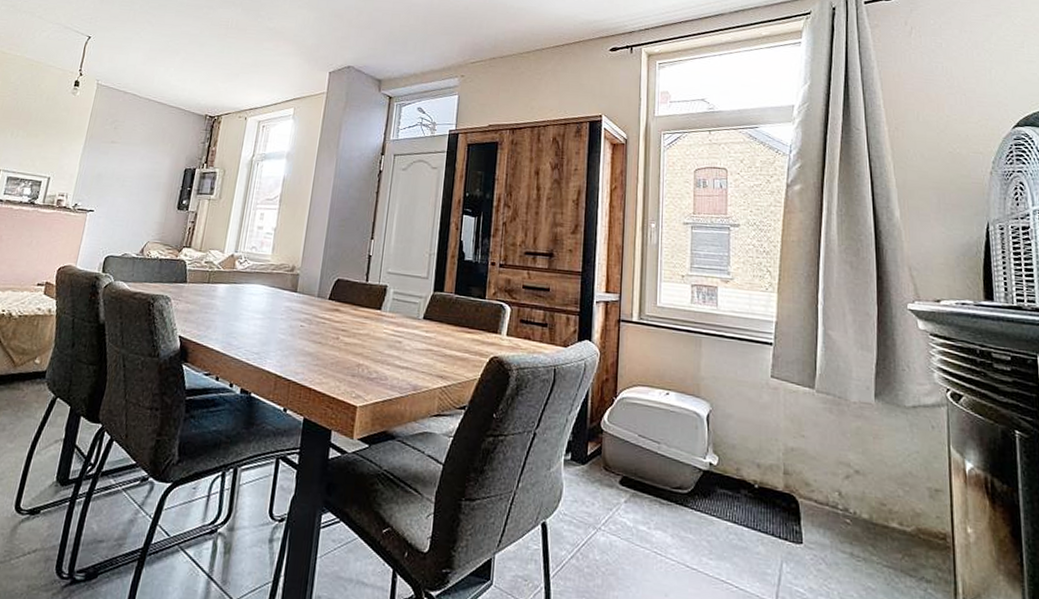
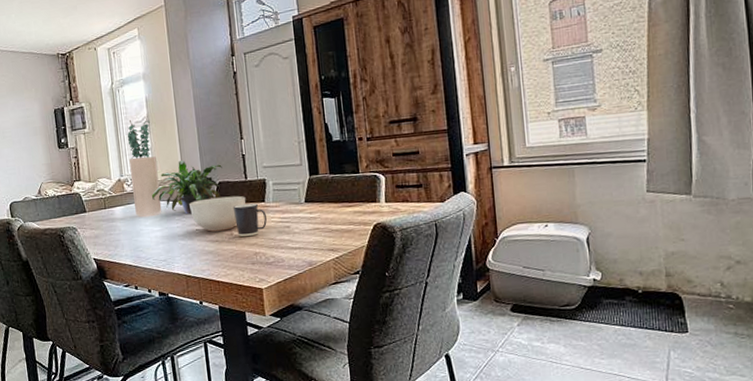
vase: none [239,195,281,302] -> present [127,116,162,218]
potted plant: none [261,247,345,306] -> present [151,160,222,214]
bowl: none [299,294,362,333] -> present [189,195,246,232]
mug: none [344,307,380,345] -> present [232,203,267,237]

